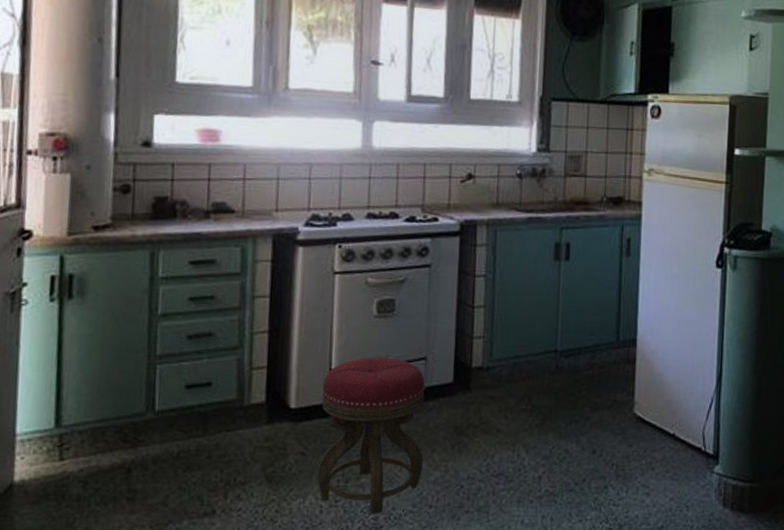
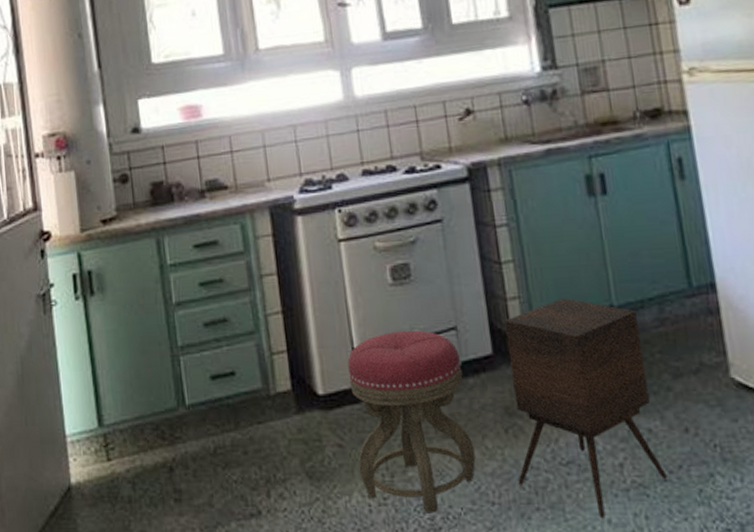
side table: none [455,341,574,520] -> present [504,298,668,519]

